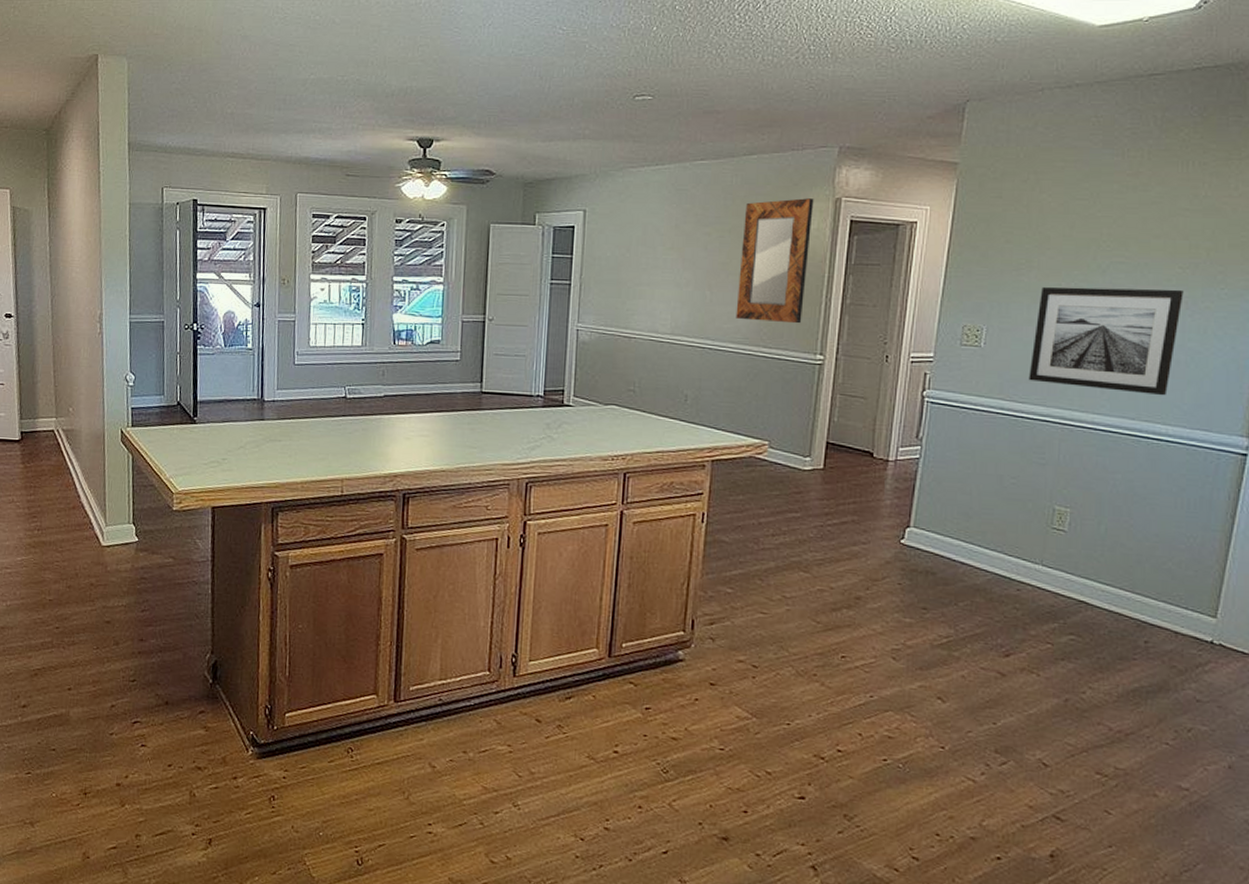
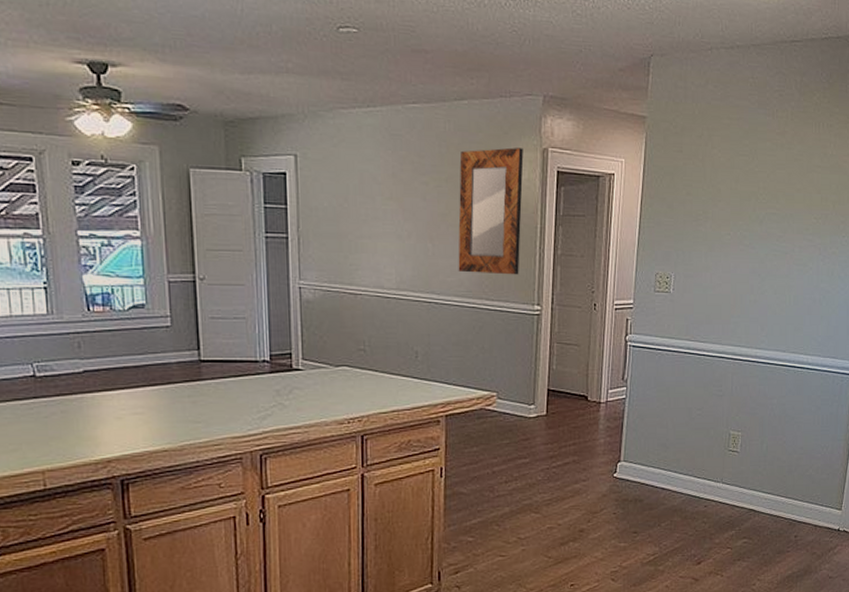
wall art: present [1028,287,1184,396] -> none [708,236,817,330]

